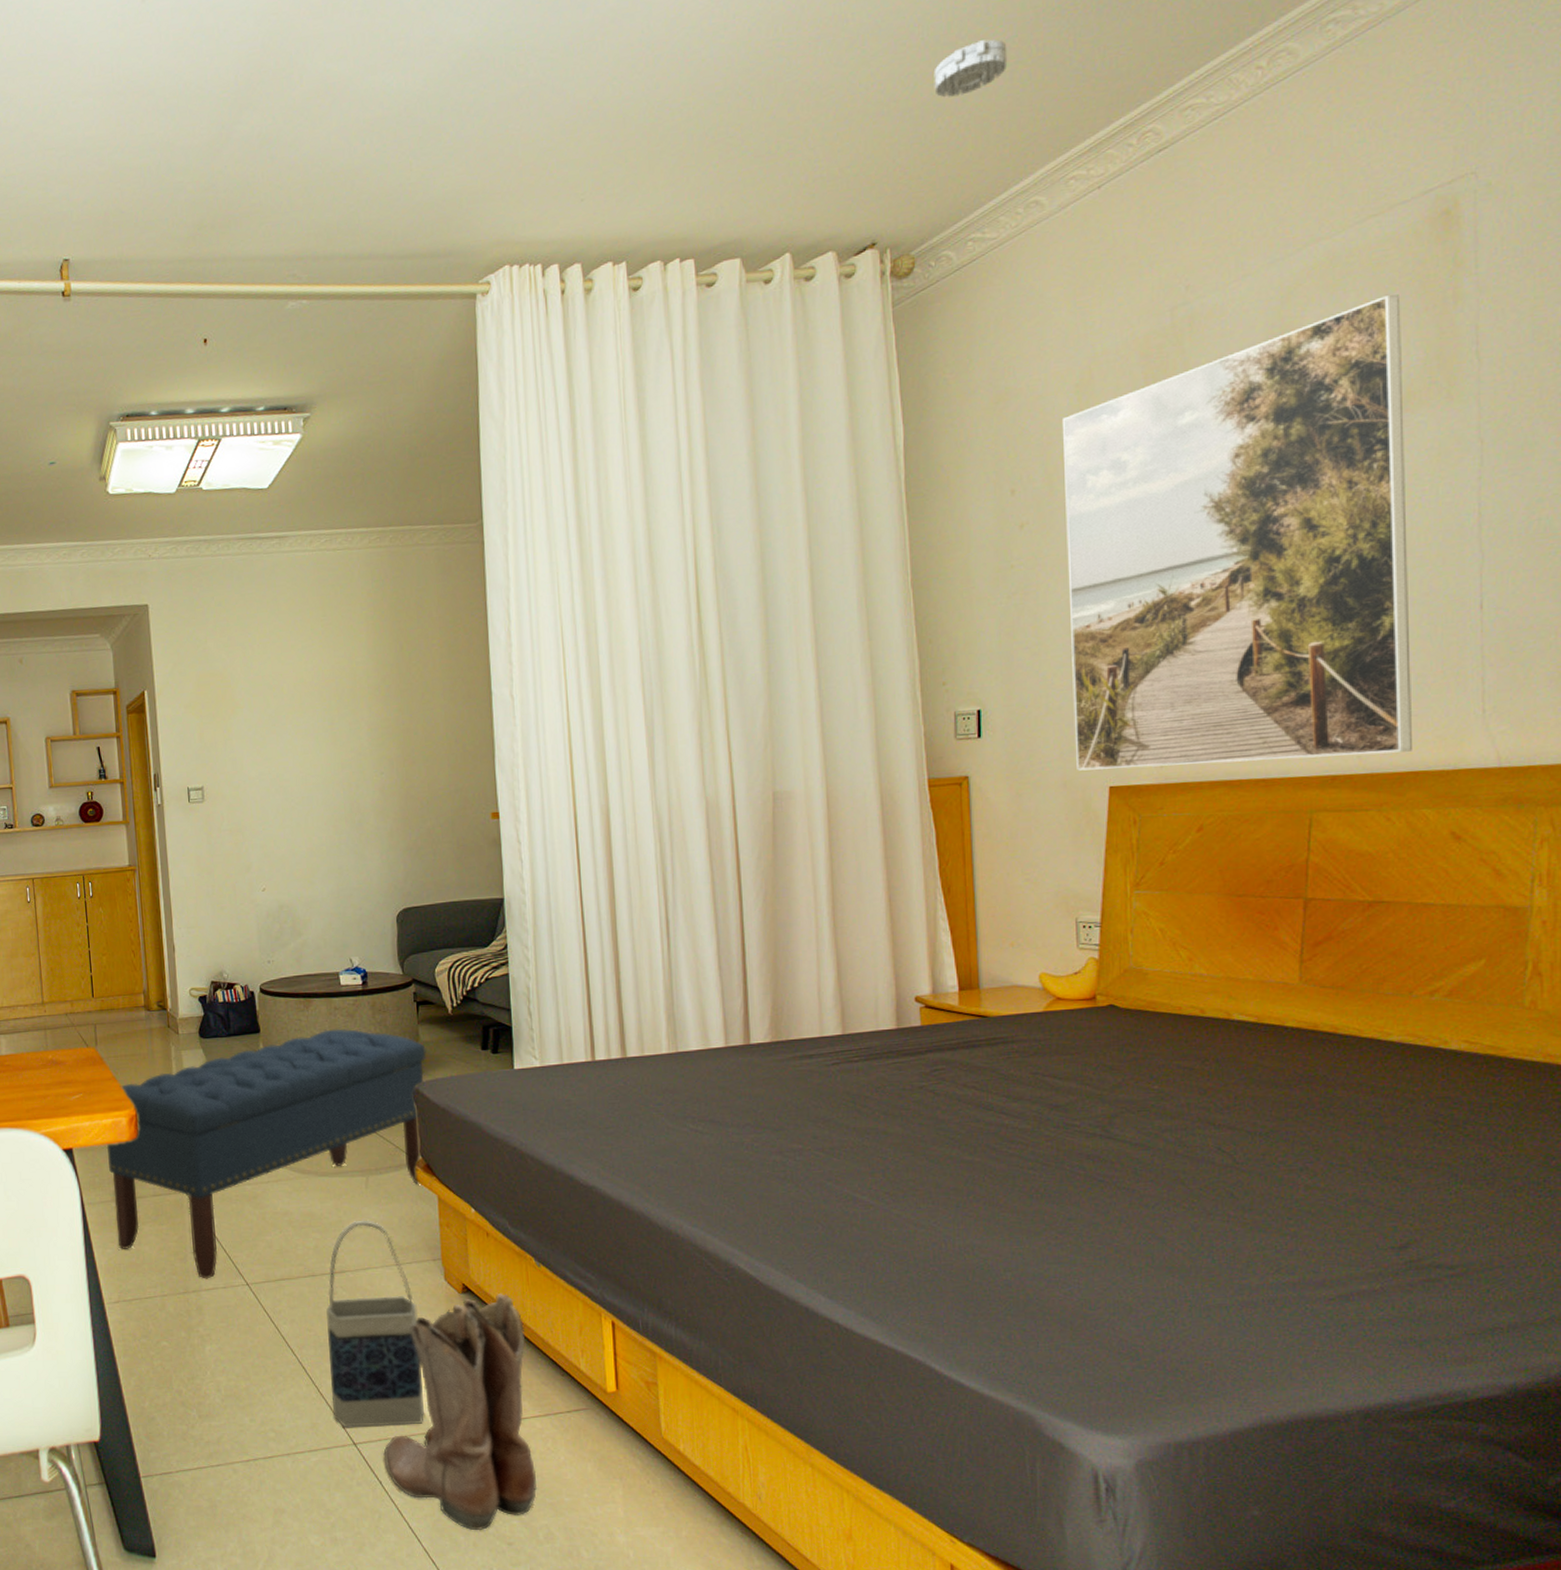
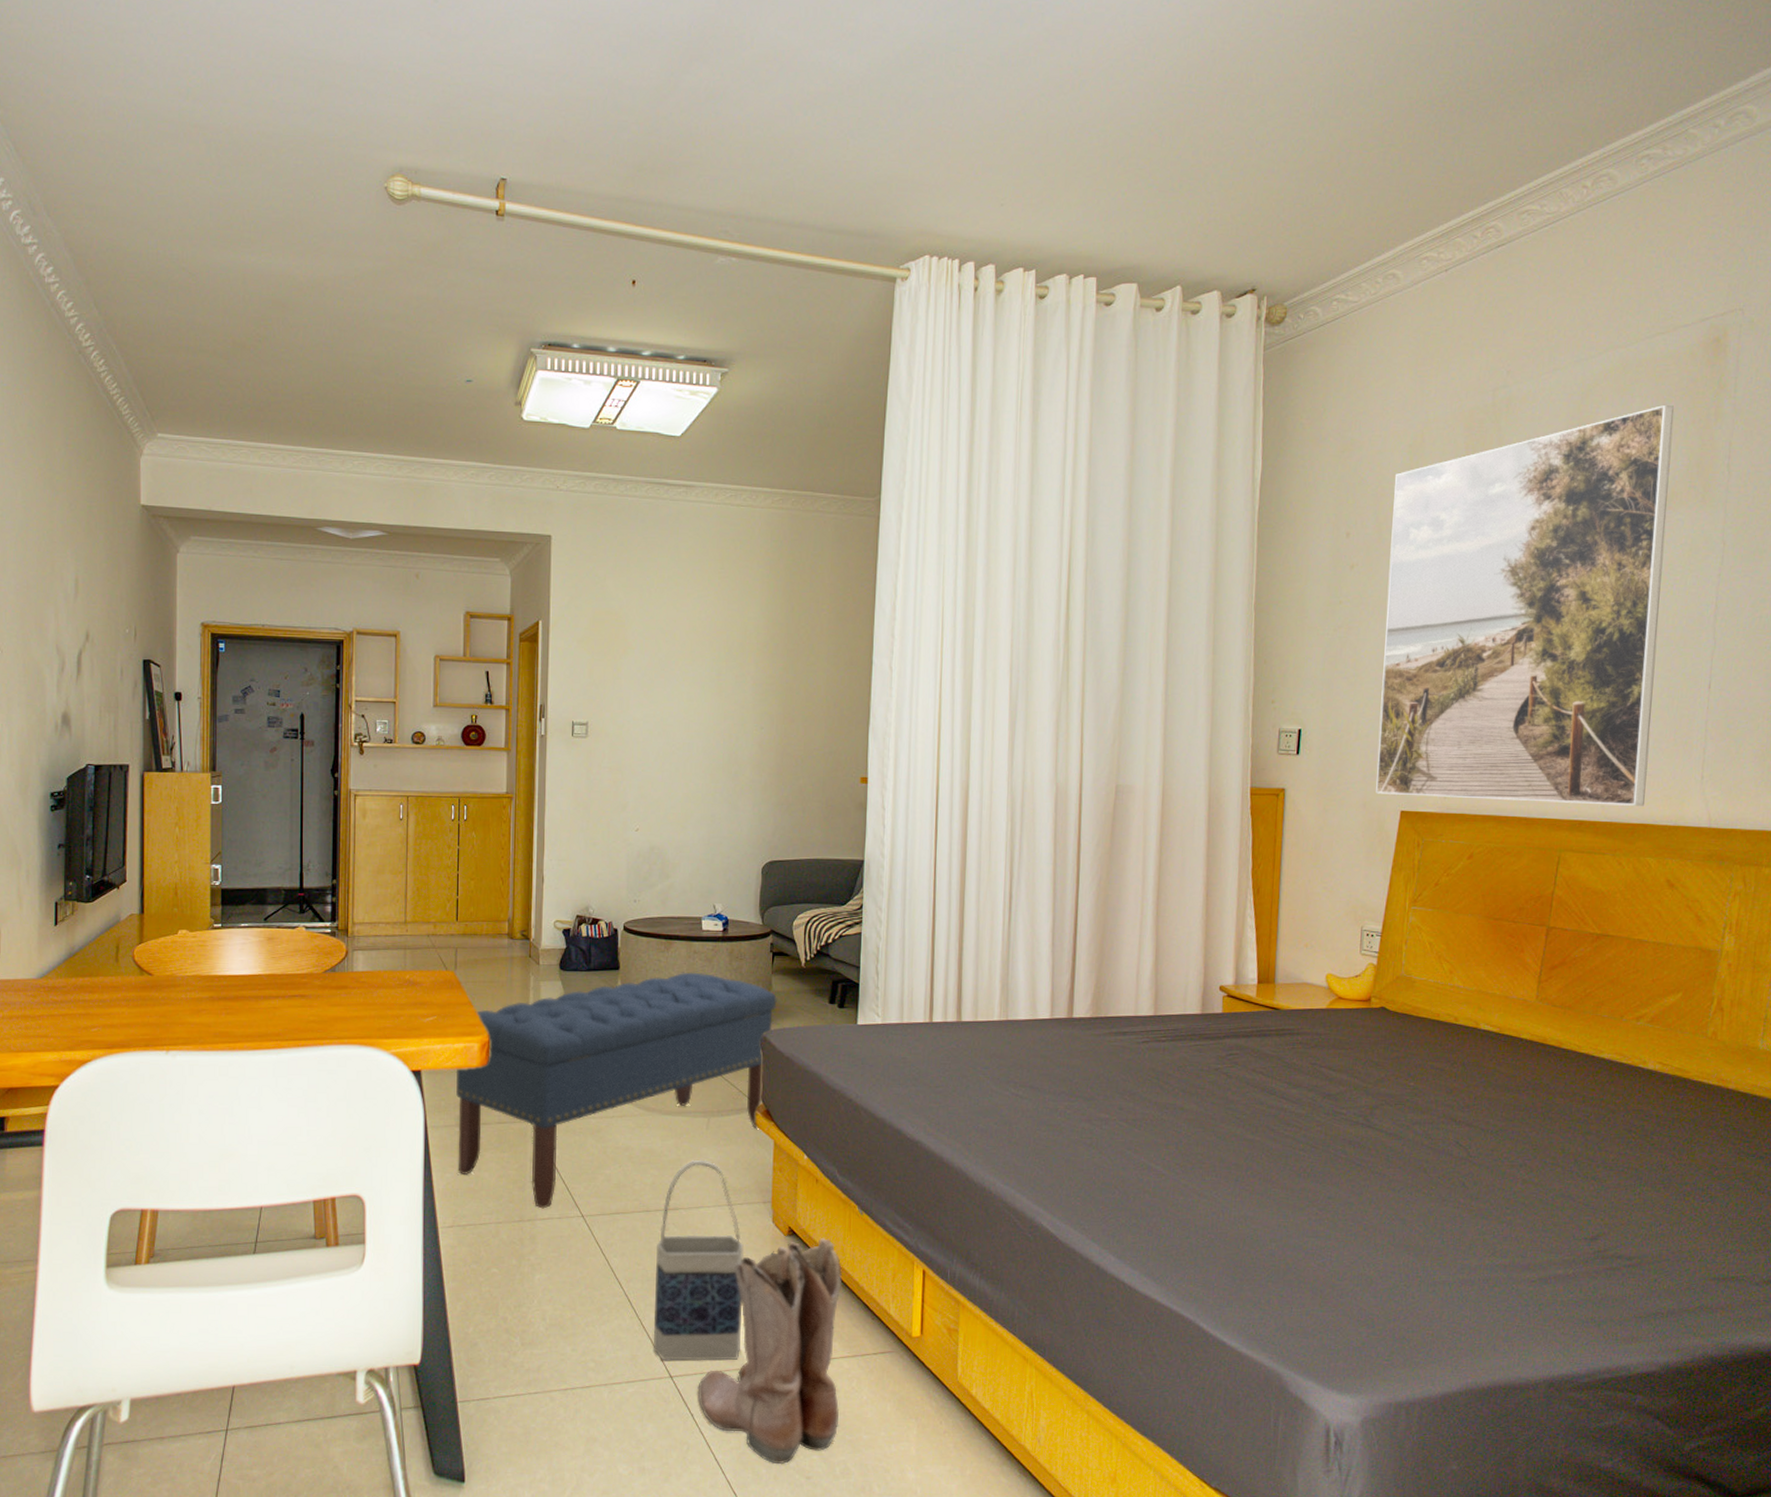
smoke detector: present [933,39,1008,98] -> none [1319,119,1384,167]

